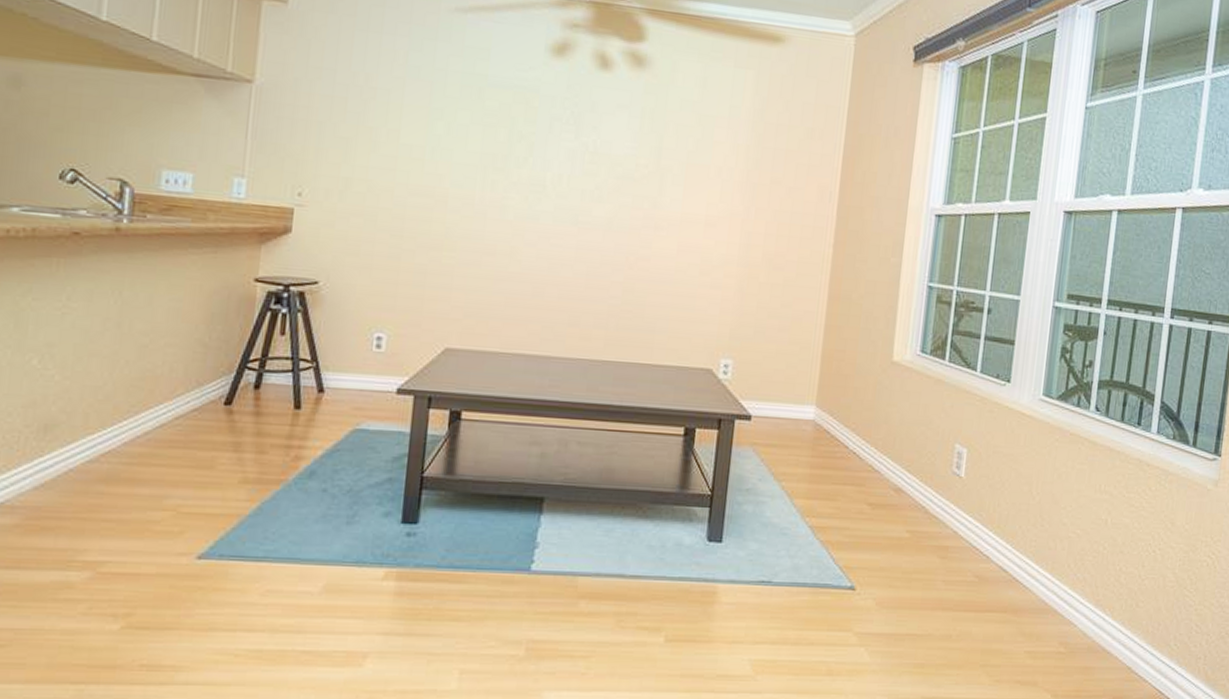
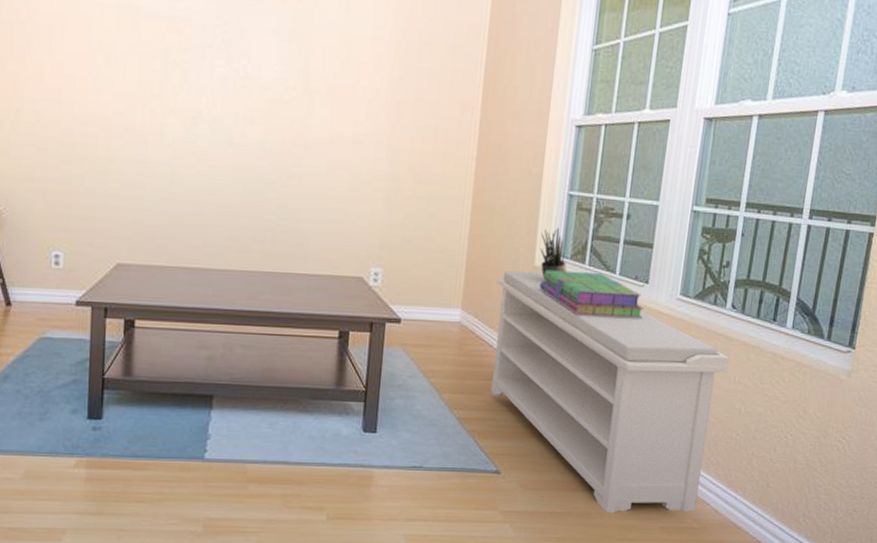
bench: none [846,365,1094,636] -> present [491,270,729,514]
stack of books: none [897,365,1006,421] -> present [539,269,644,319]
potted plant: none [898,320,927,374] -> present [540,227,567,278]

